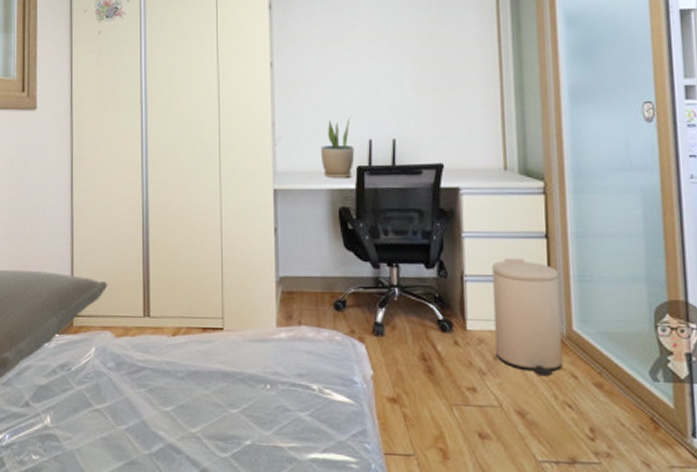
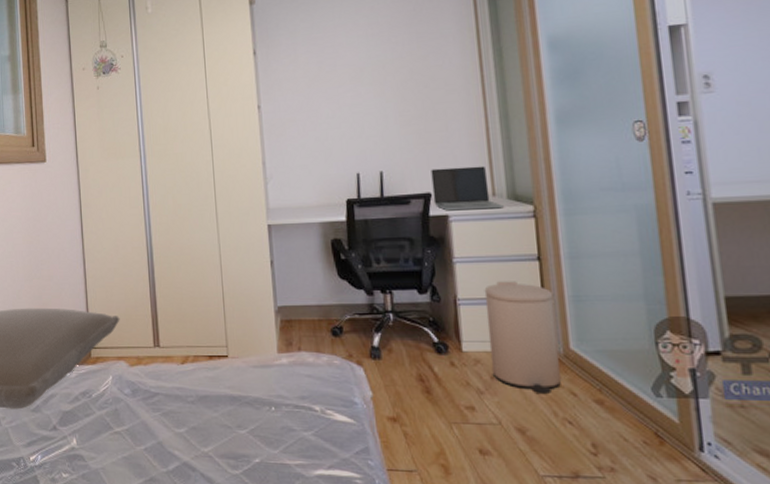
potted plant: present [320,115,355,179] -> none [309,151,344,213]
laptop: none [444,138,514,183] -> present [431,166,504,211]

